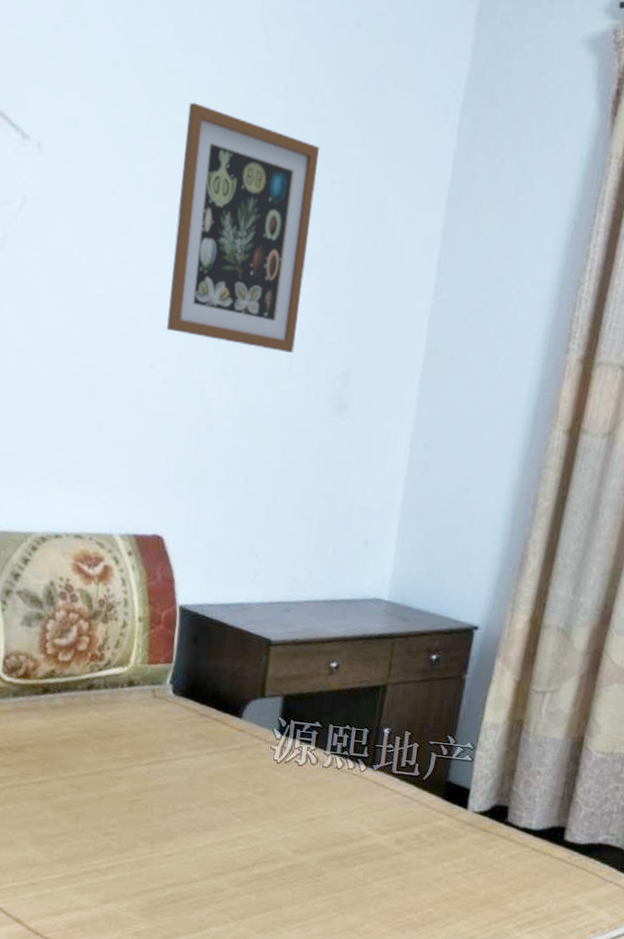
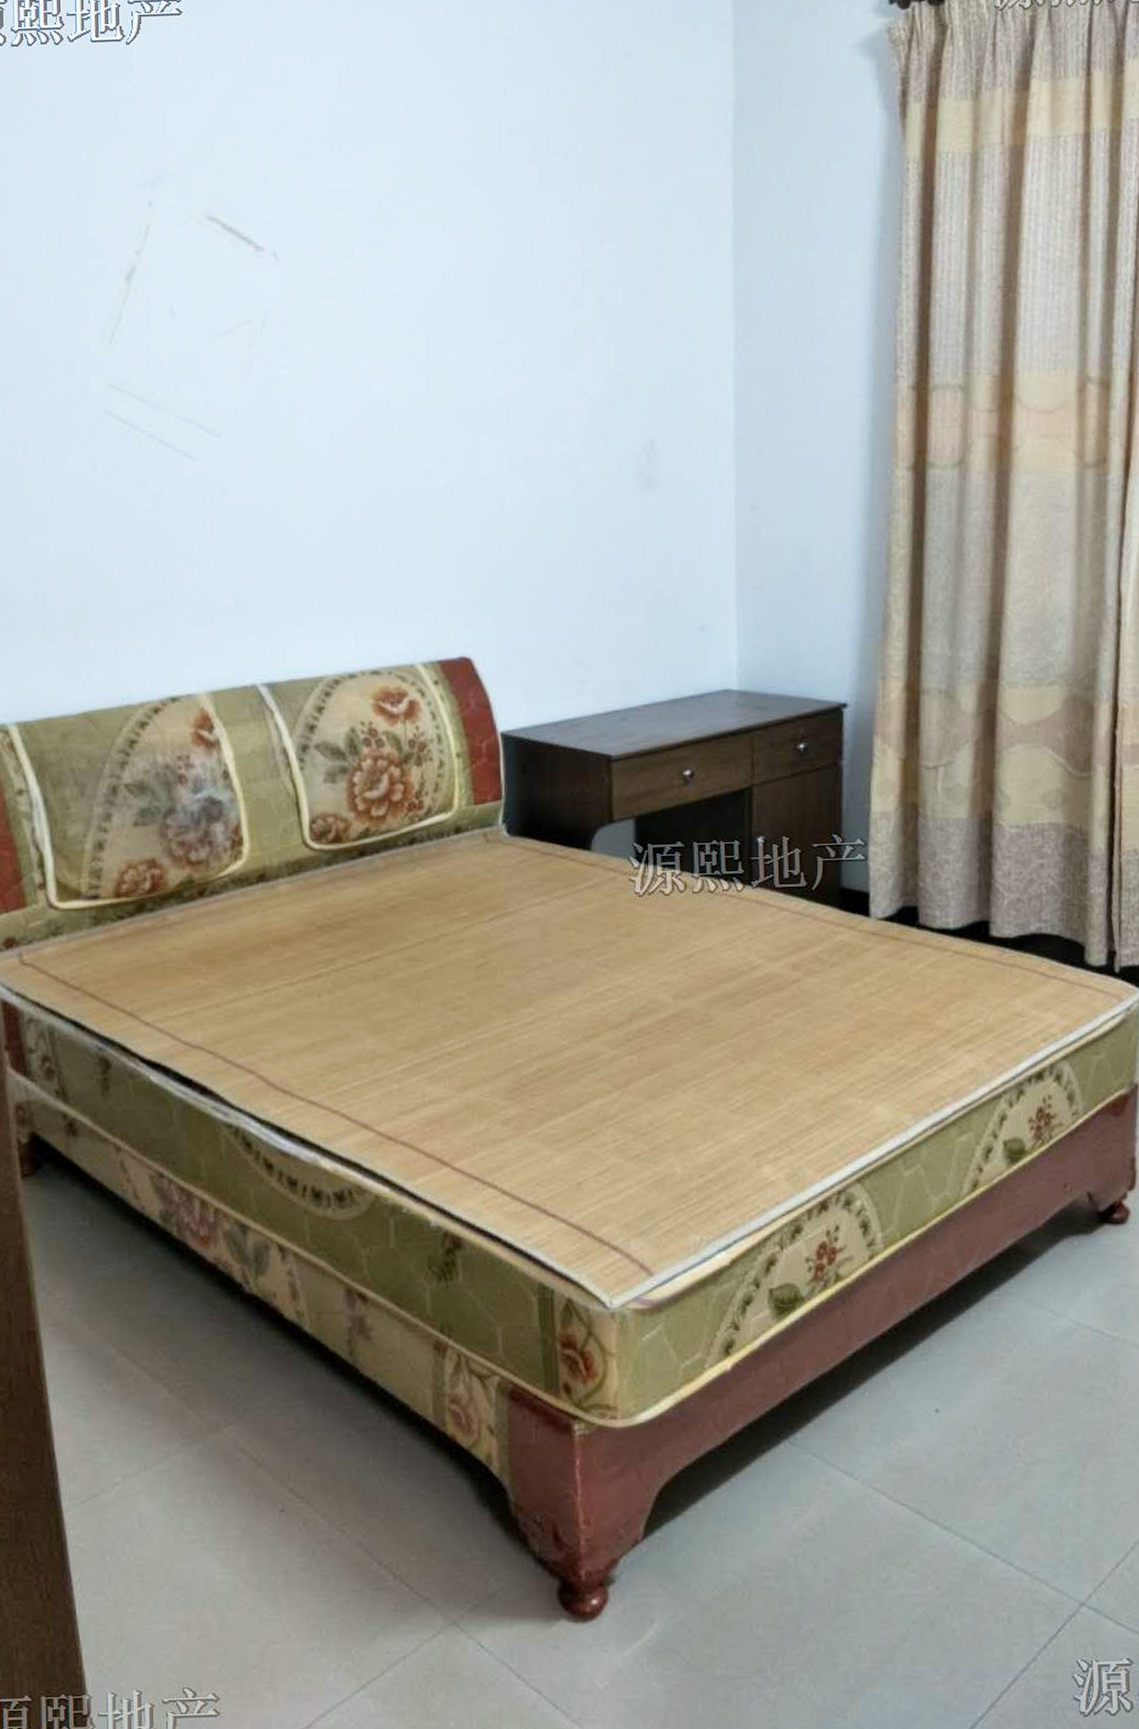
wall art: present [167,102,320,353] -> none [432,182,588,433]

